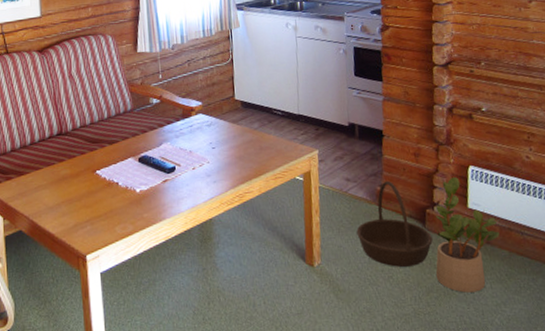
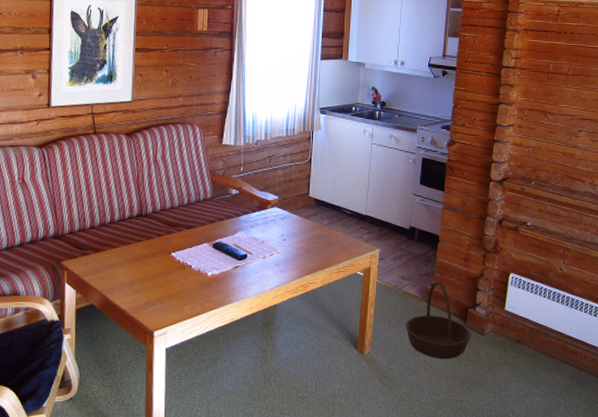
potted plant: present [435,176,500,293] -> none [470,281,529,385]

